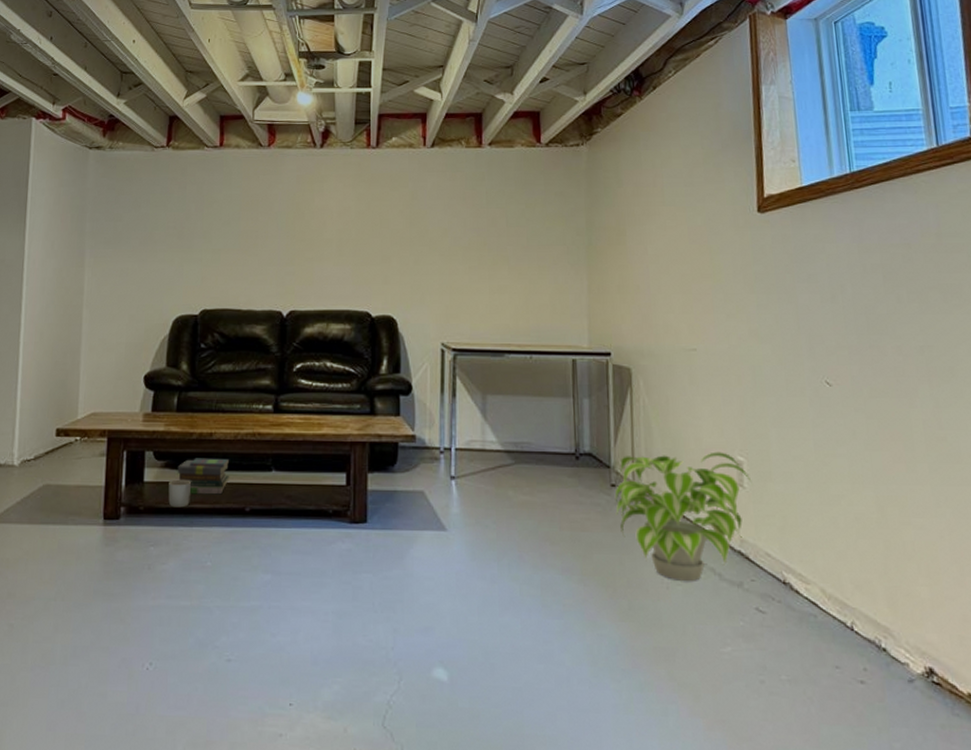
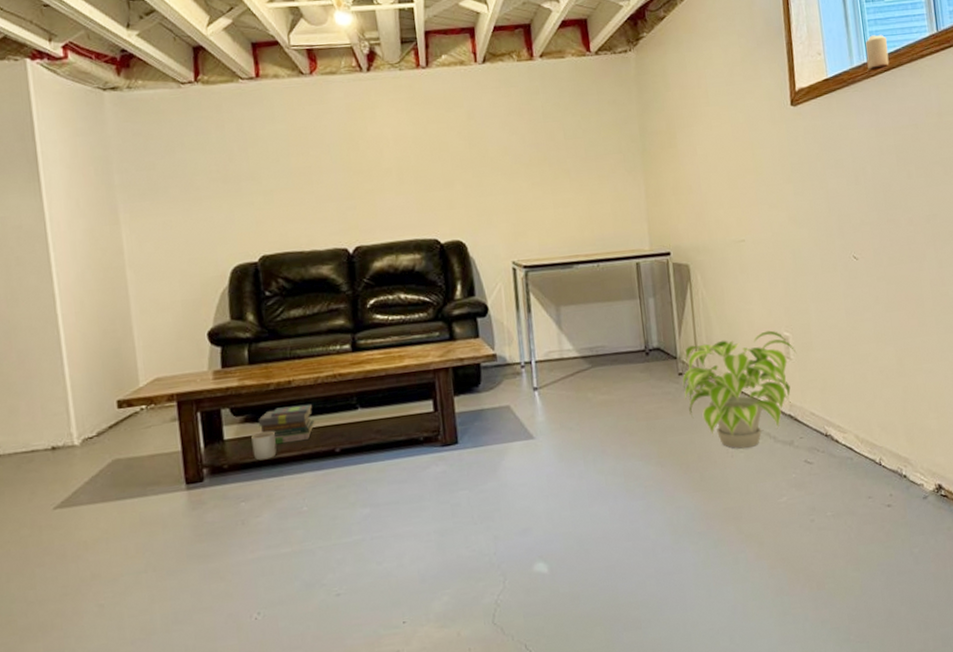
candle: none [848,145,877,182] -> present [865,34,890,71]

